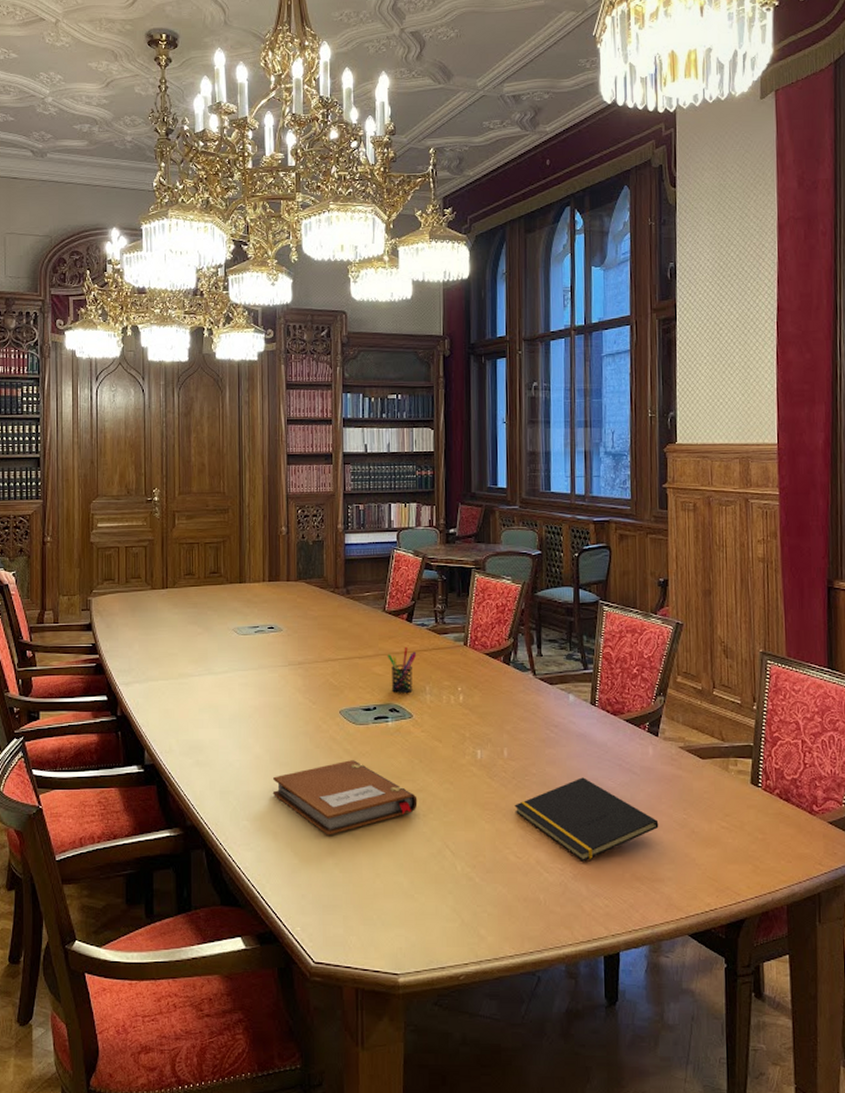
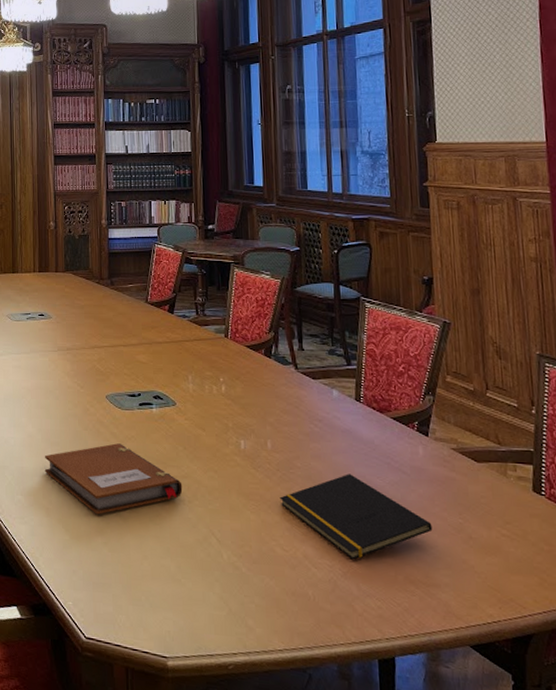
pen holder: present [388,646,417,694] -> none [151,336,179,382]

